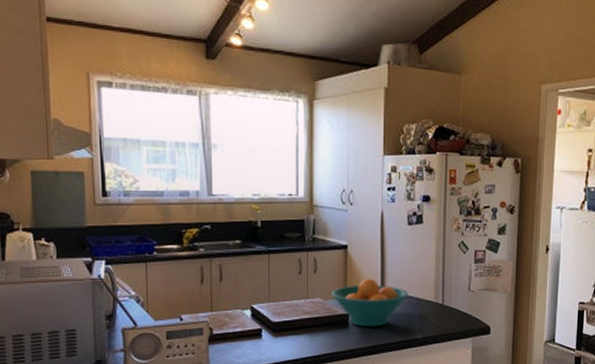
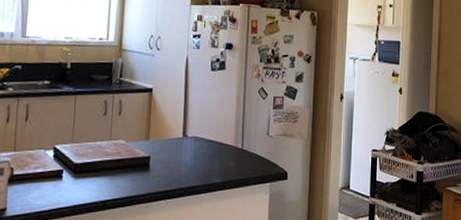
fruit bowl: present [332,278,409,327] -> none [134,121,209,170]

